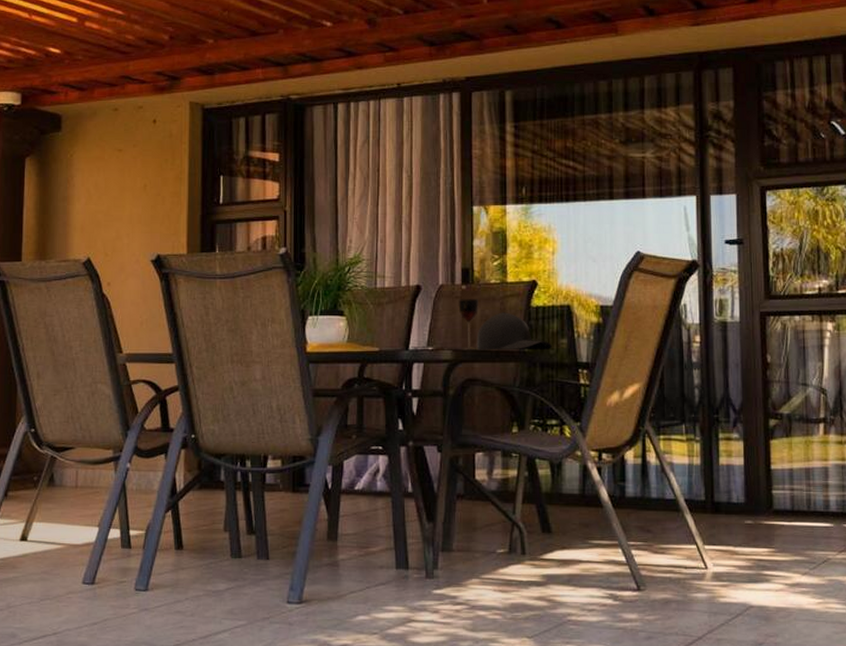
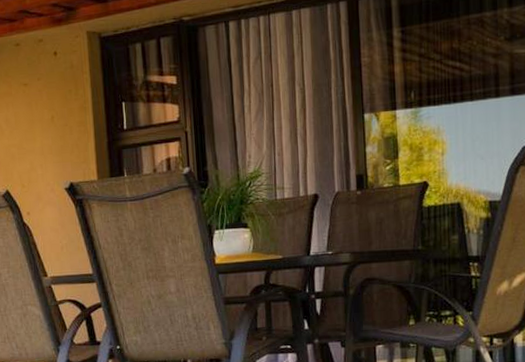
wineglass: present [458,299,480,350] -> none [354,203,374,252]
baseball cap: present [476,312,552,350] -> none [373,214,444,252]

